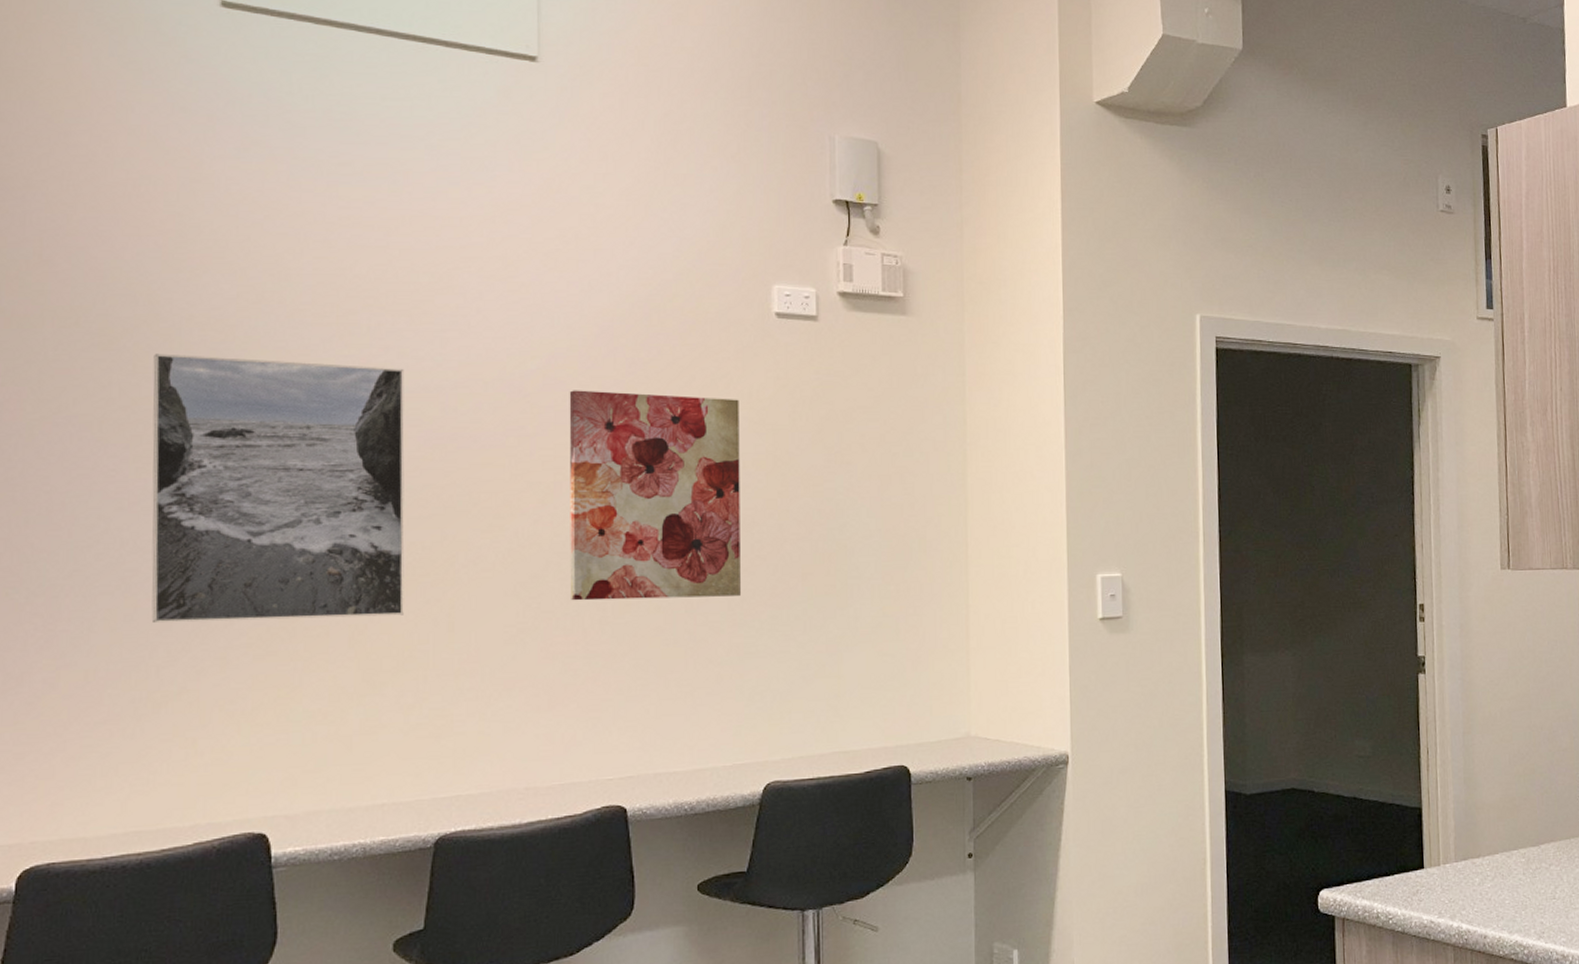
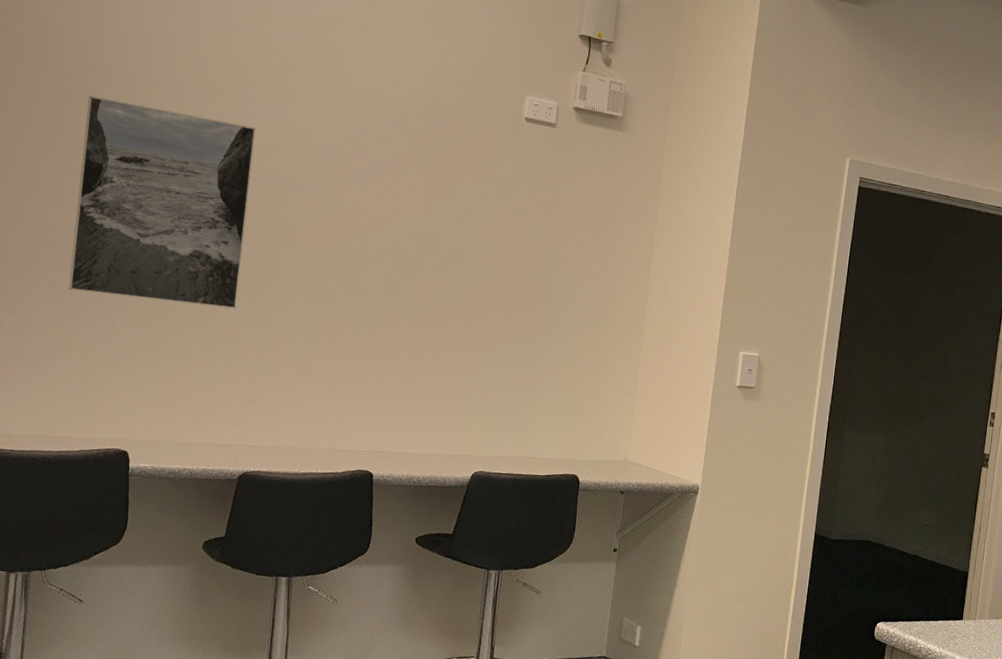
wall art: present [569,390,741,601] -> none [352,158,490,329]

